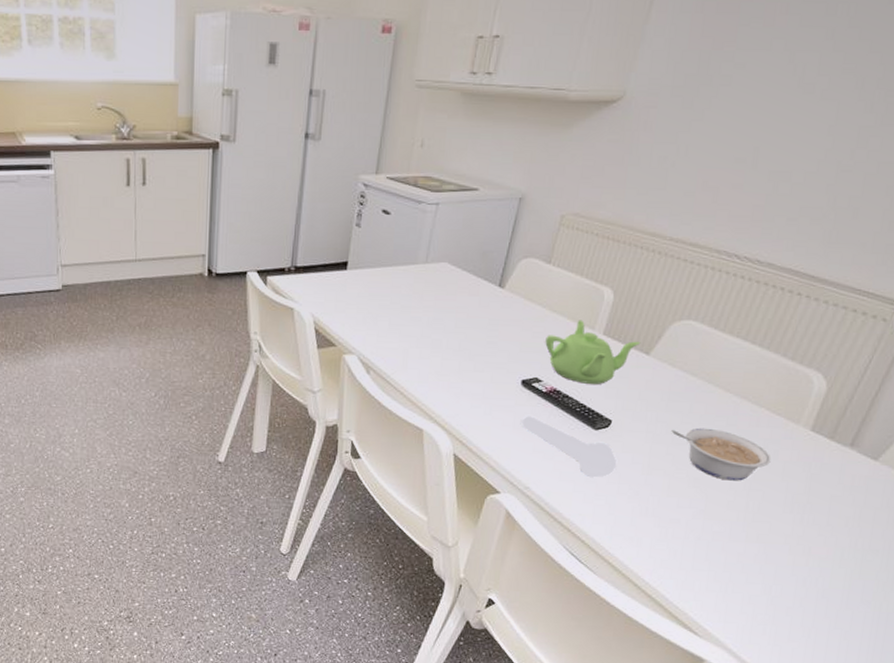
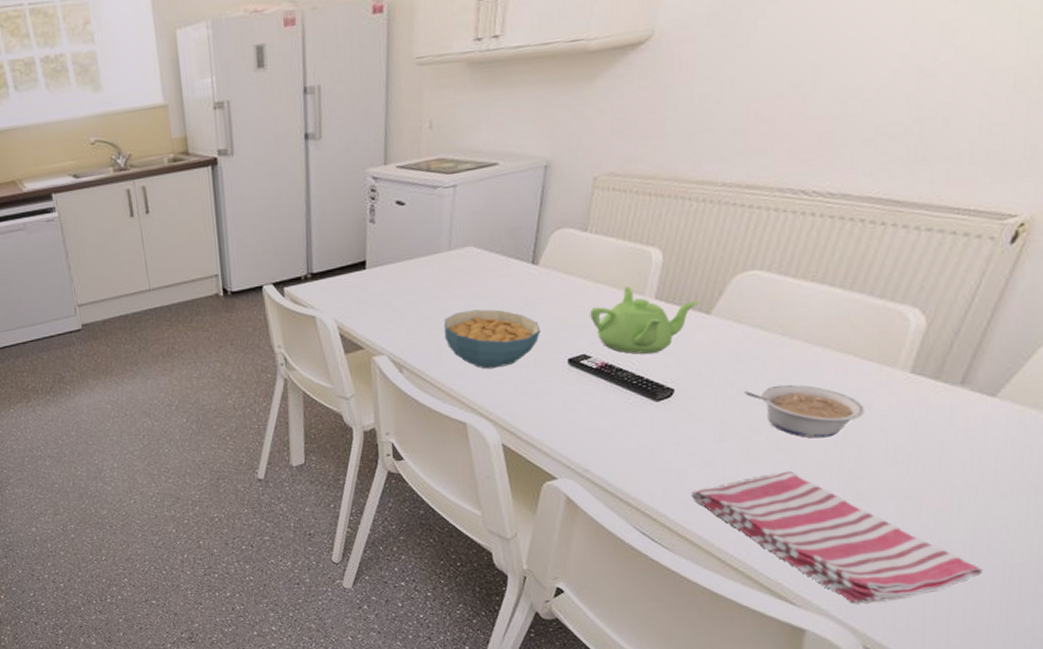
cereal bowl: none [412,322,500,381] -> present [443,309,541,369]
spoon: present [521,416,617,478] -> none [573,395,685,453]
dish towel: none [618,508,857,640] -> present [692,471,984,604]

